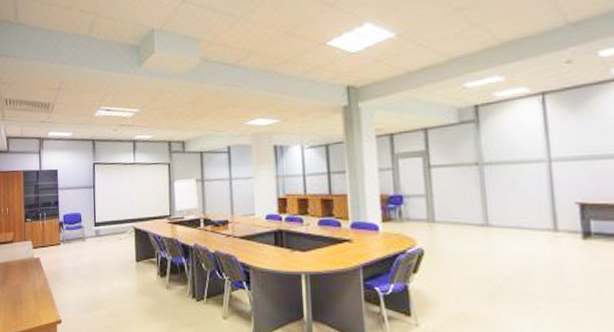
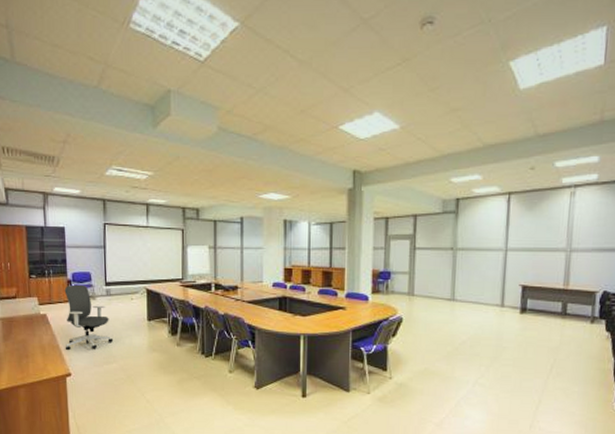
office chair: none [56,226,103,296] -> present [64,284,114,351]

